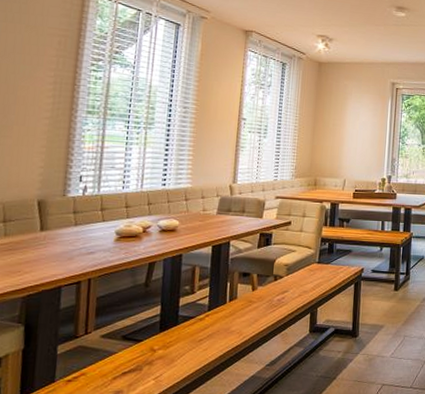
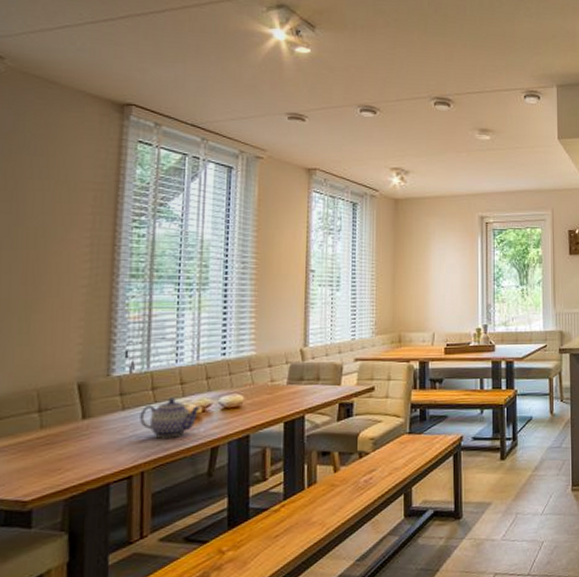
teapot: none [89,218,143,252] -> present [140,398,202,439]

